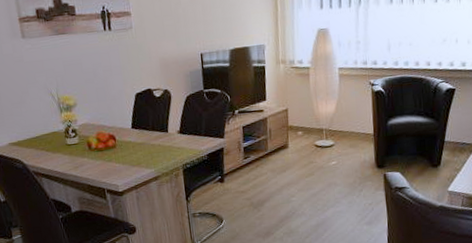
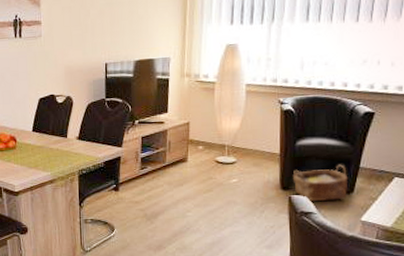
woven basket: none [386,139,435,178] -> present [292,164,348,202]

